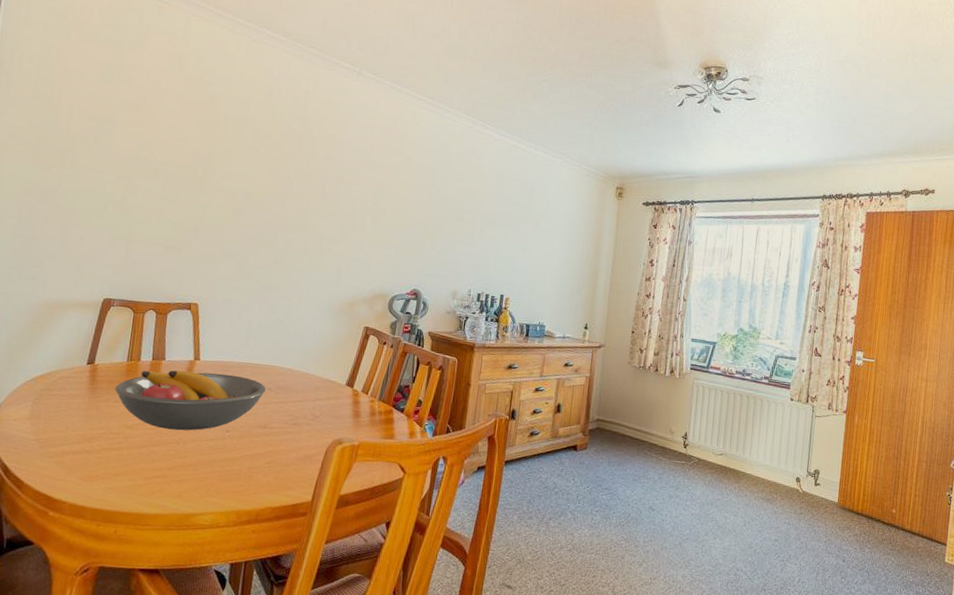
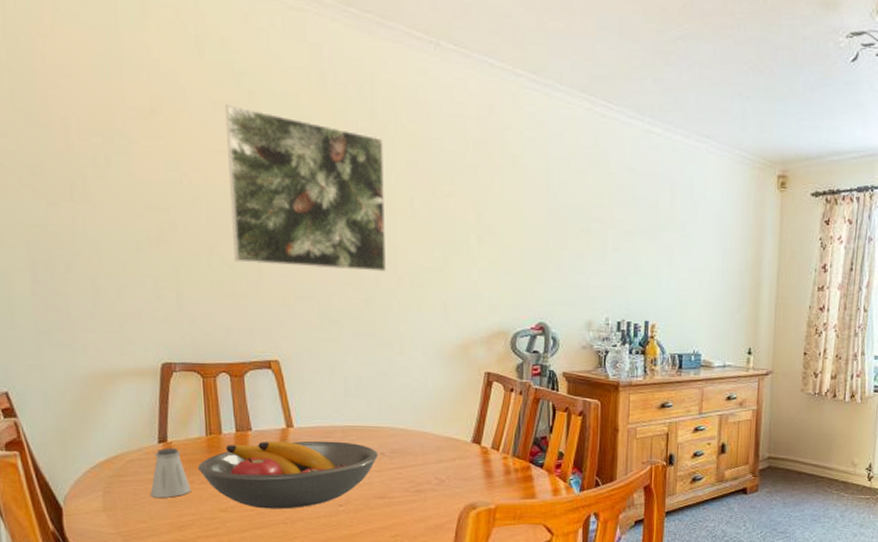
saltshaker: none [71,369,106,412] -> present [150,447,192,498]
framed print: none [177,106,308,240] -> present [225,105,387,273]

